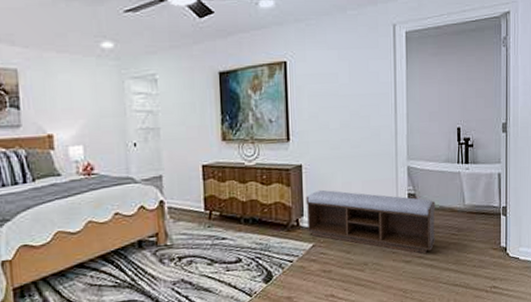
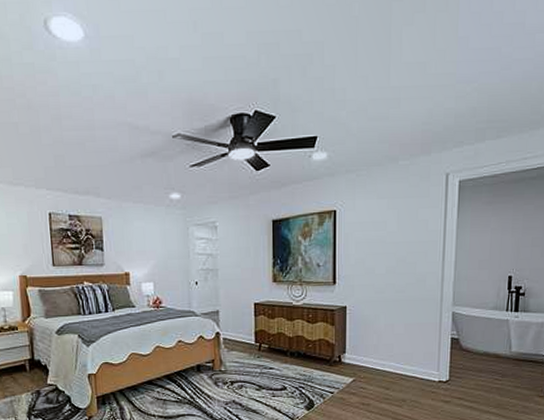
bench: present [306,189,436,255] -> none [348,330,480,396]

